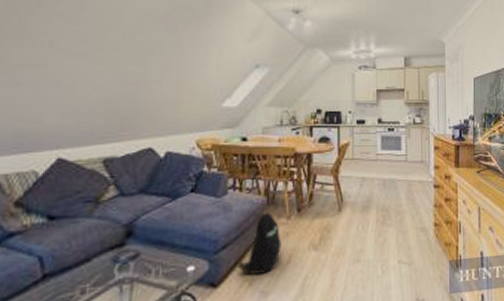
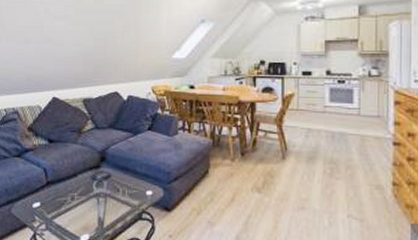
backpack: present [236,211,282,275] -> none [186,152,226,207]

